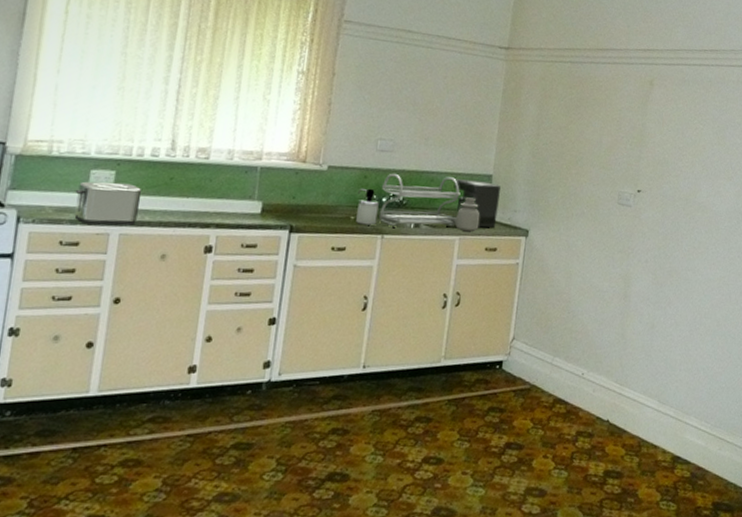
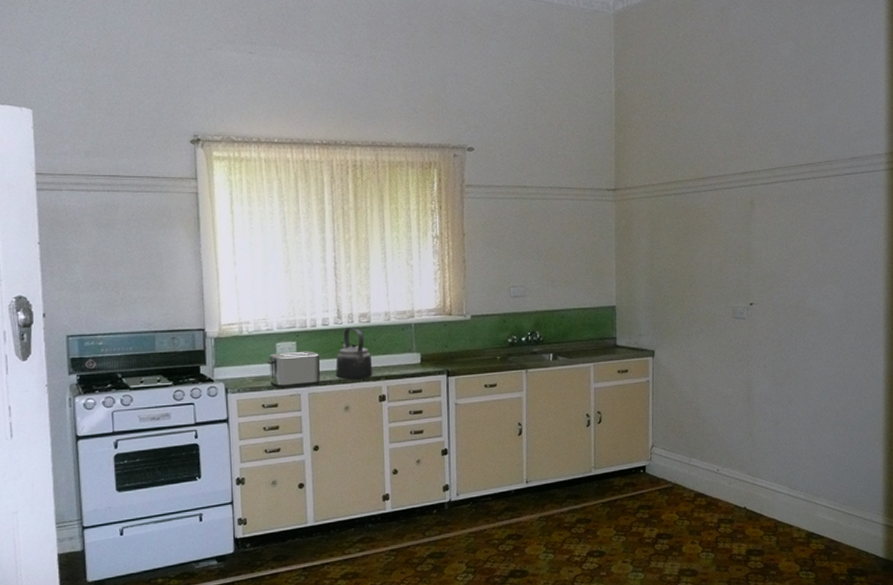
kettle: none [157,162,204,225] -> present [336,328,373,380]
soap dispenser: present [356,188,380,225] -> none [499,330,521,363]
dish rack: present [379,173,461,228] -> none [519,312,590,362]
coffee maker: present [447,178,501,230] -> none [581,311,625,355]
jar: present [455,197,480,233] -> none [589,328,610,360]

